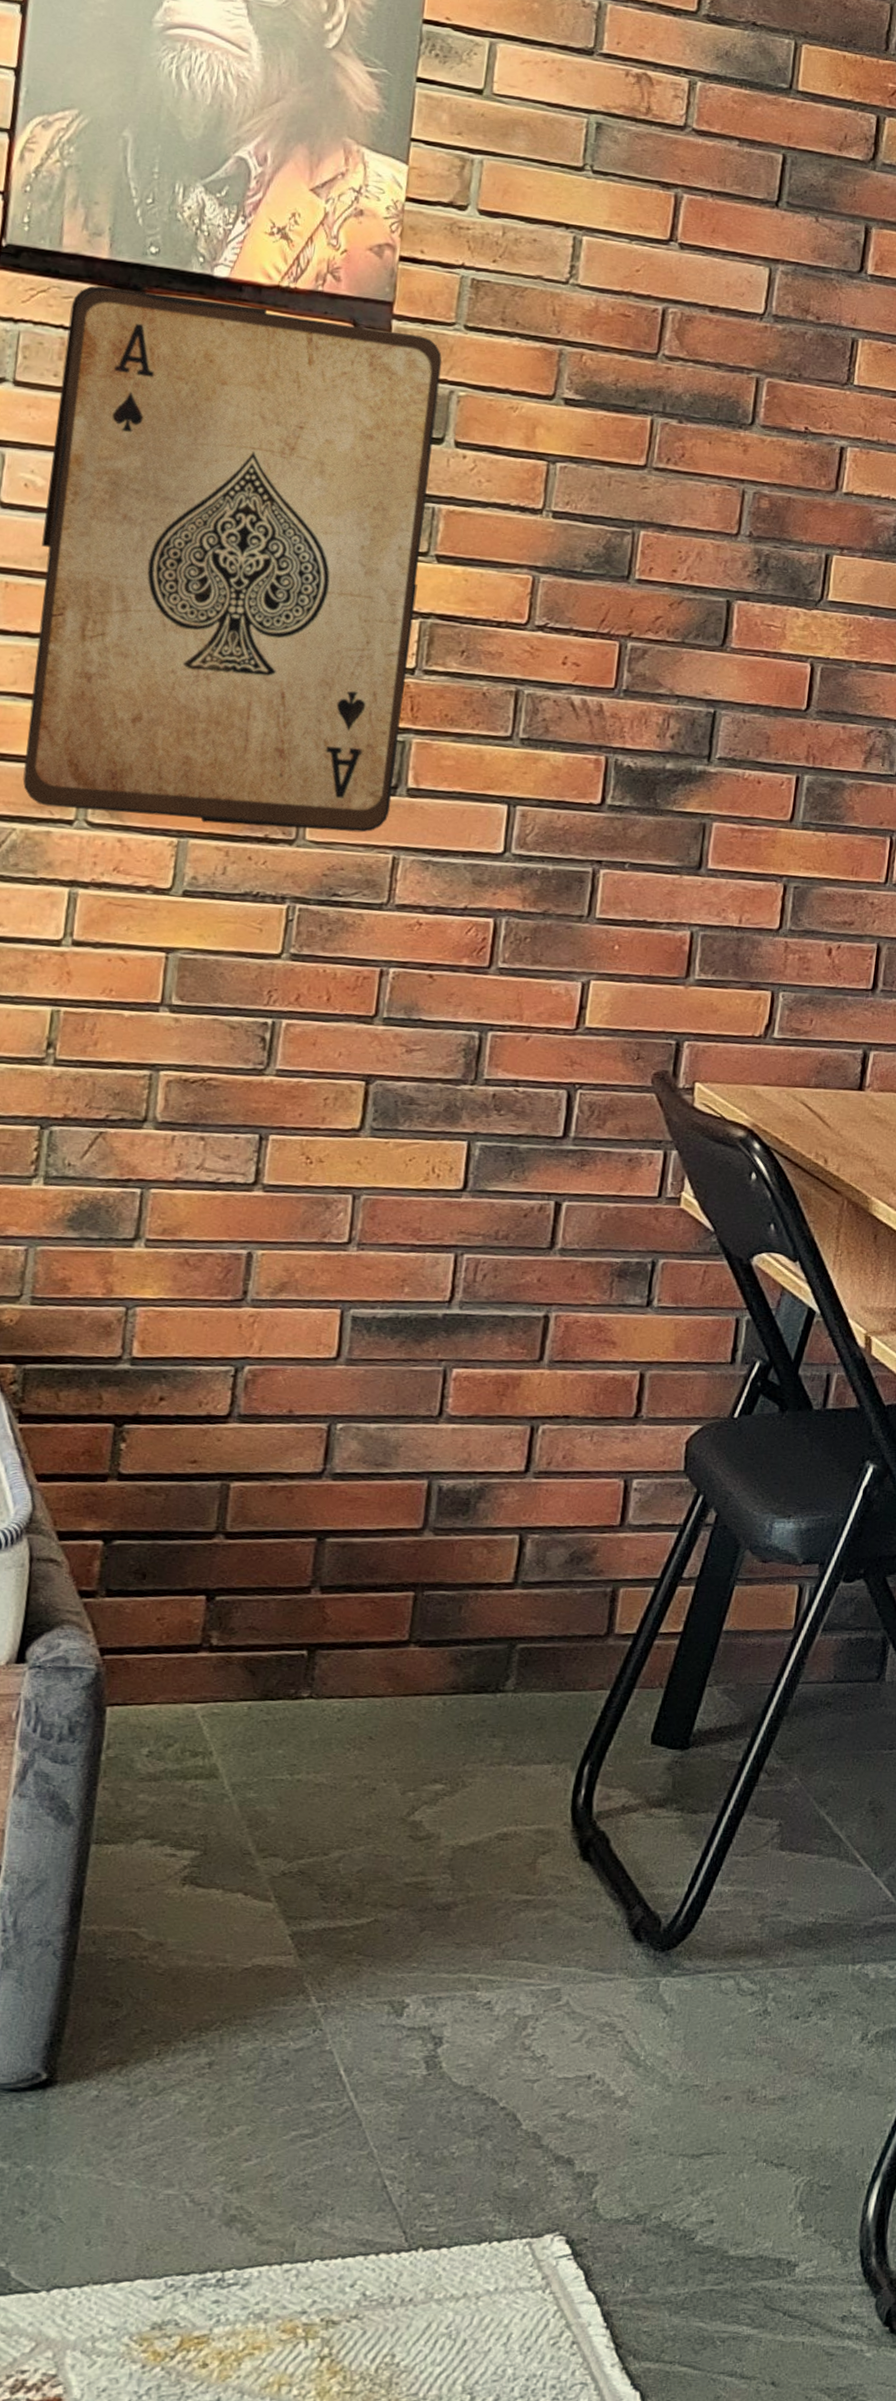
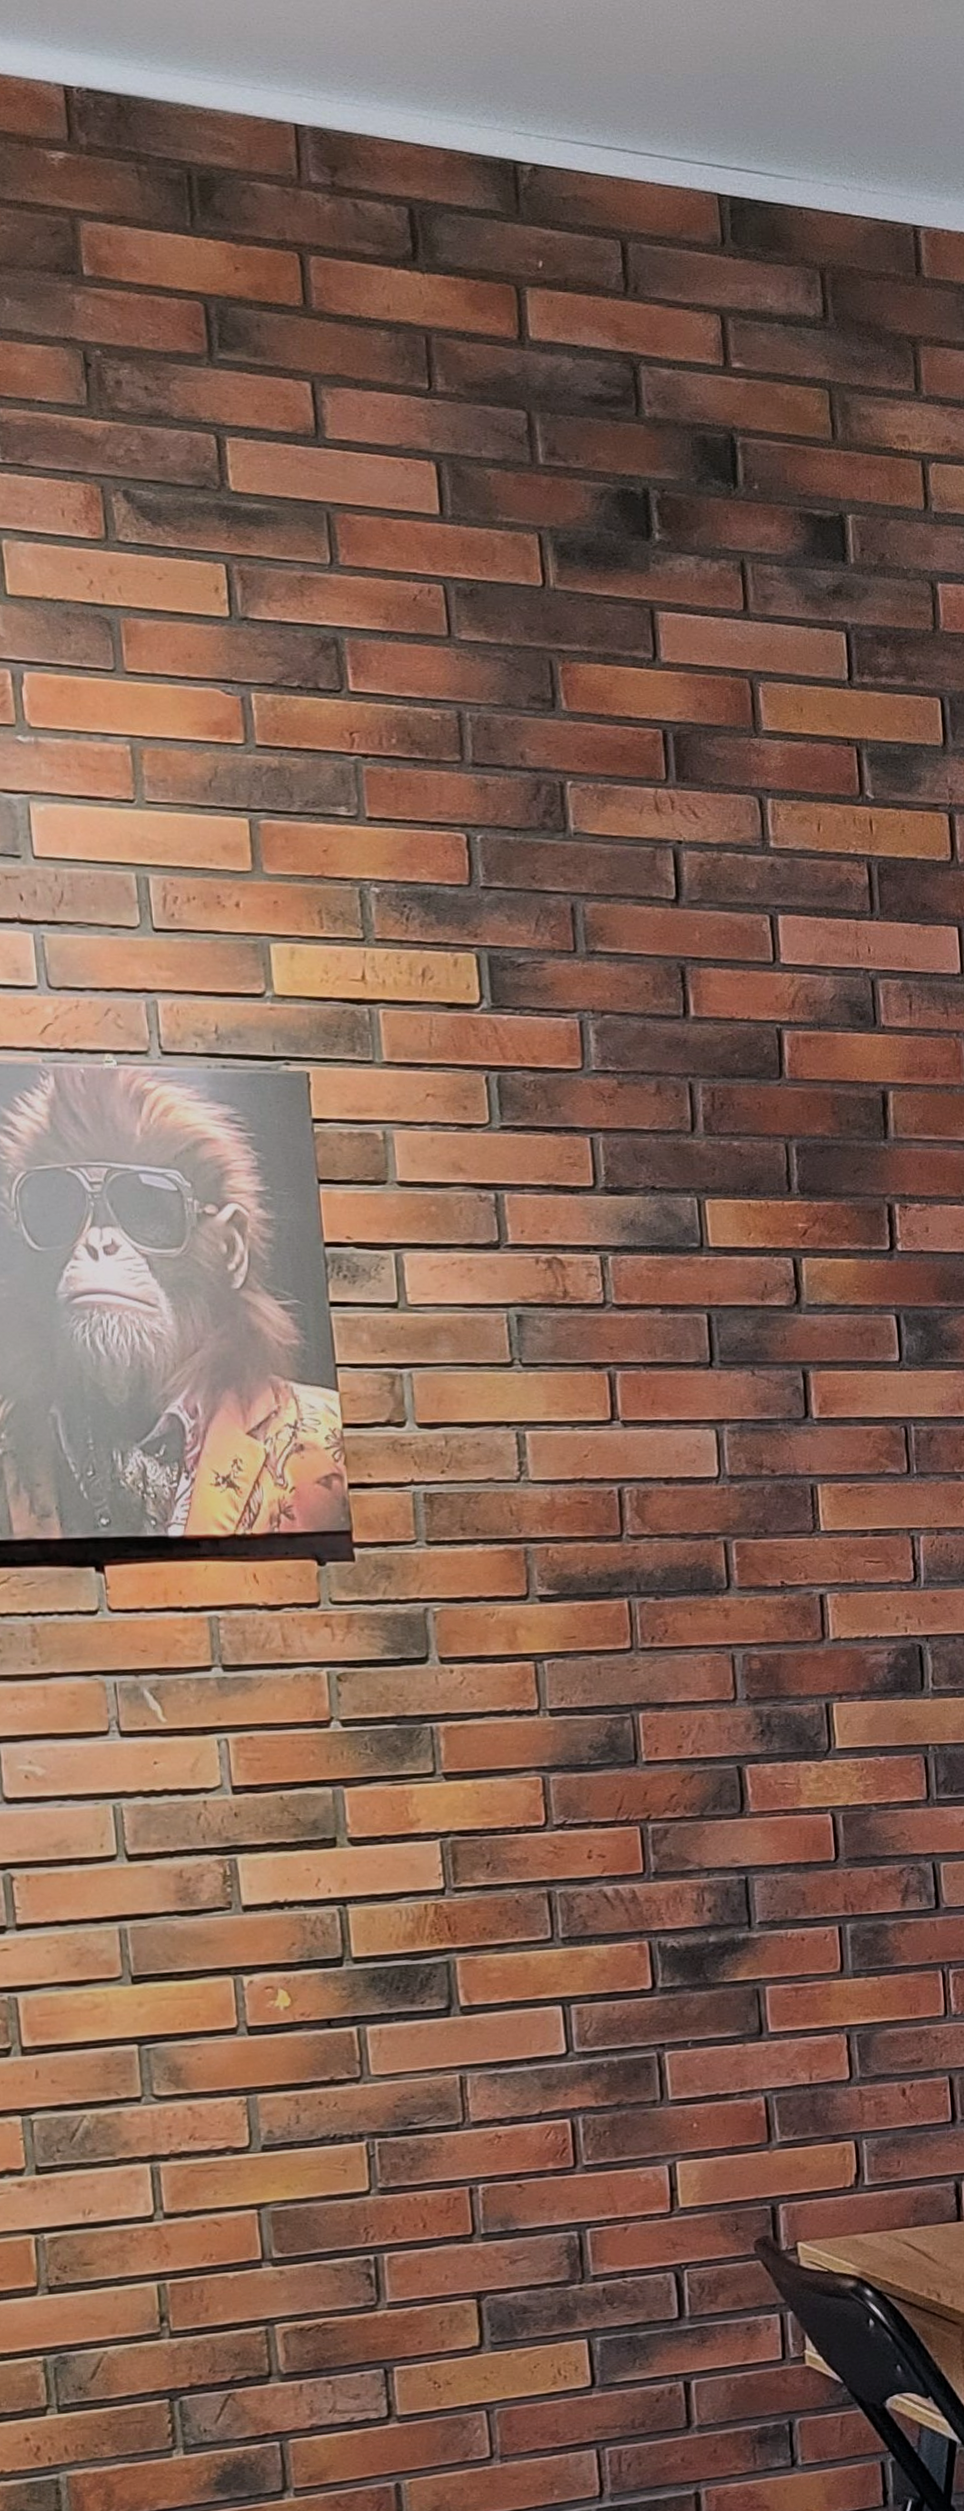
shield: present [23,285,442,833] -> none [34,1559,448,2088]

